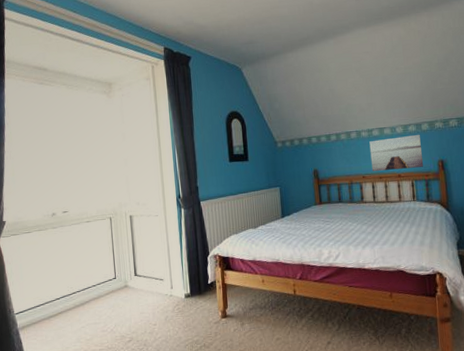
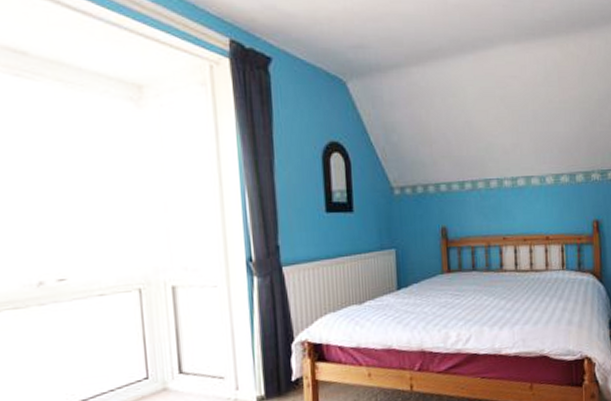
wall art: present [369,134,424,171] -> none [513,187,576,232]

